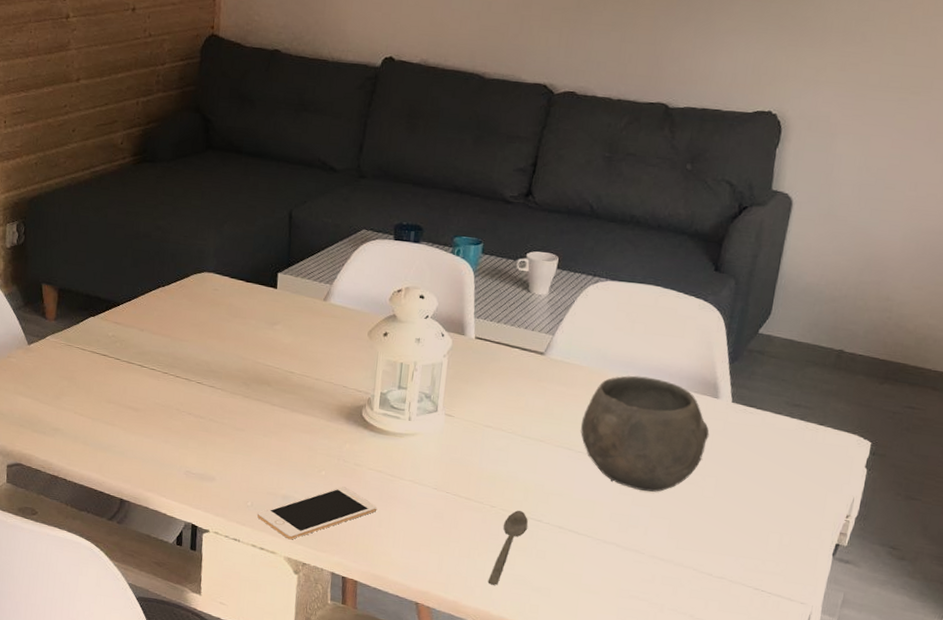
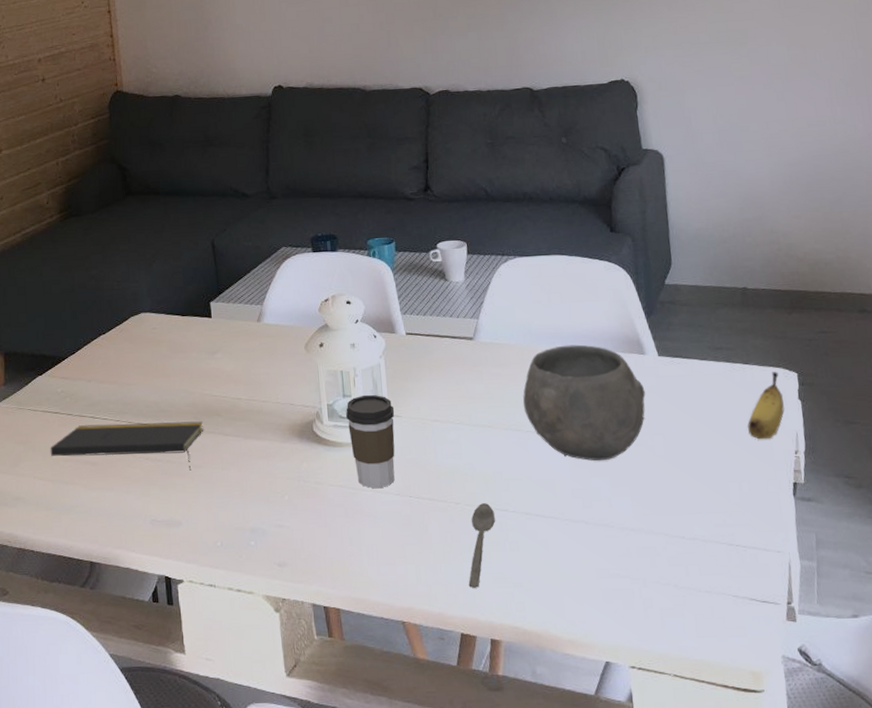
notepad: none [93,371,251,432] -> present [50,421,203,471]
cell phone: present [257,486,377,540] -> none [229,508,345,576]
coffee cup: none [397,389,448,480] -> present [346,394,395,488]
banana: none [804,437,852,500] -> present [747,372,784,440]

